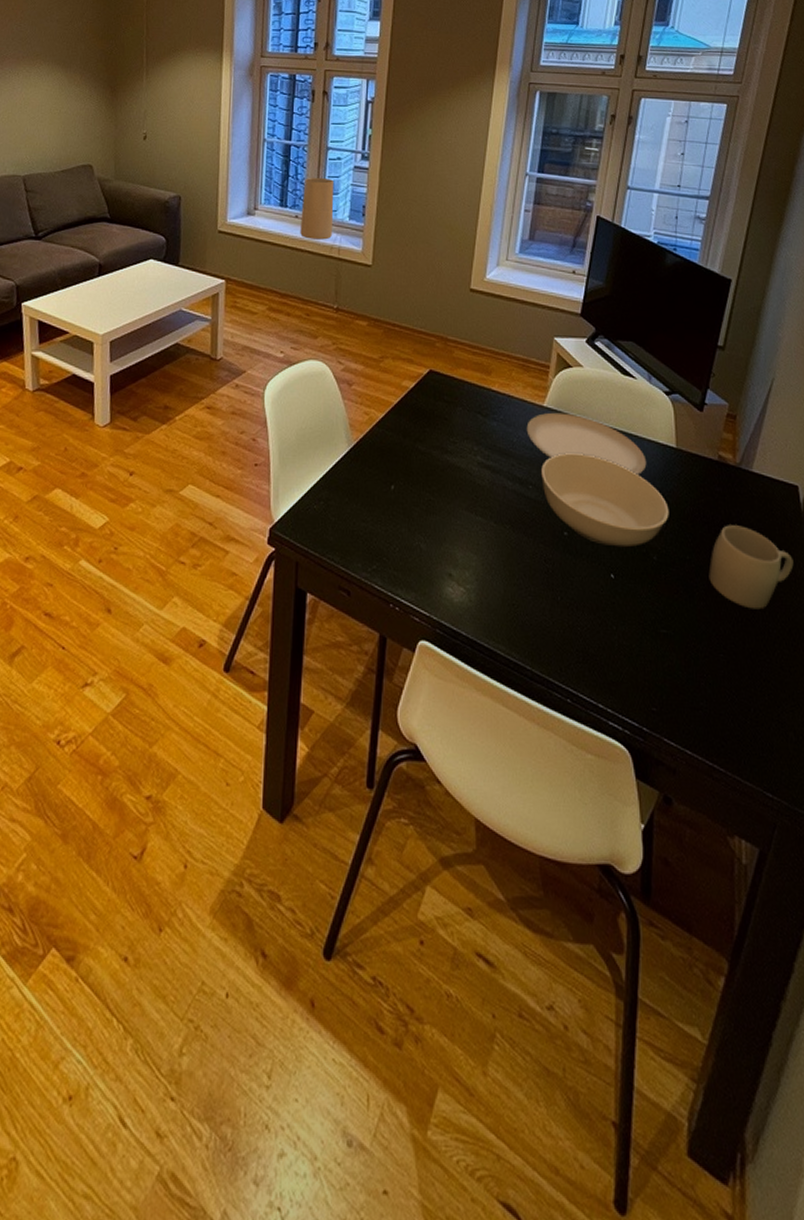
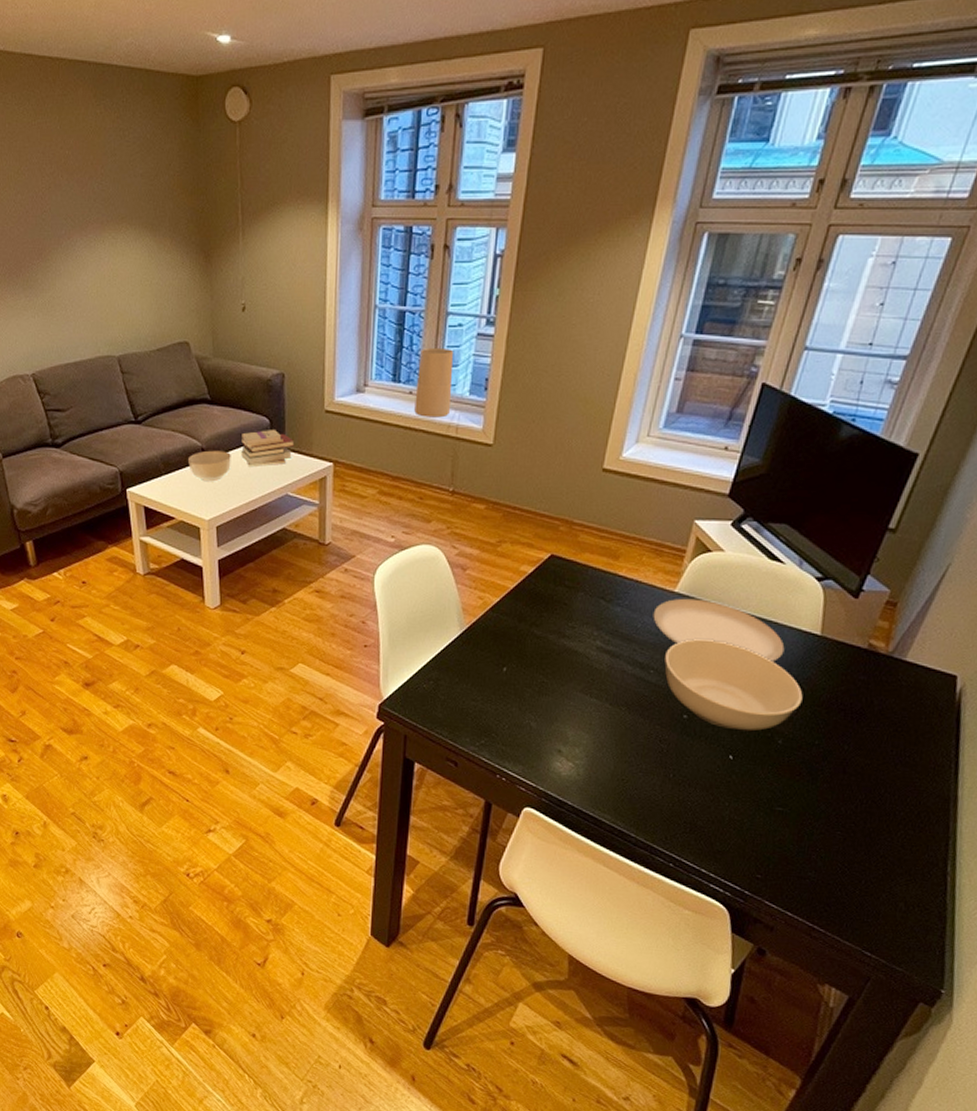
bowl: none [84,266,128,297] -> present [187,450,231,482]
books: none [137,247,188,283] -> present [241,429,294,468]
mug: present [708,525,794,610] -> none [837,712,937,793]

